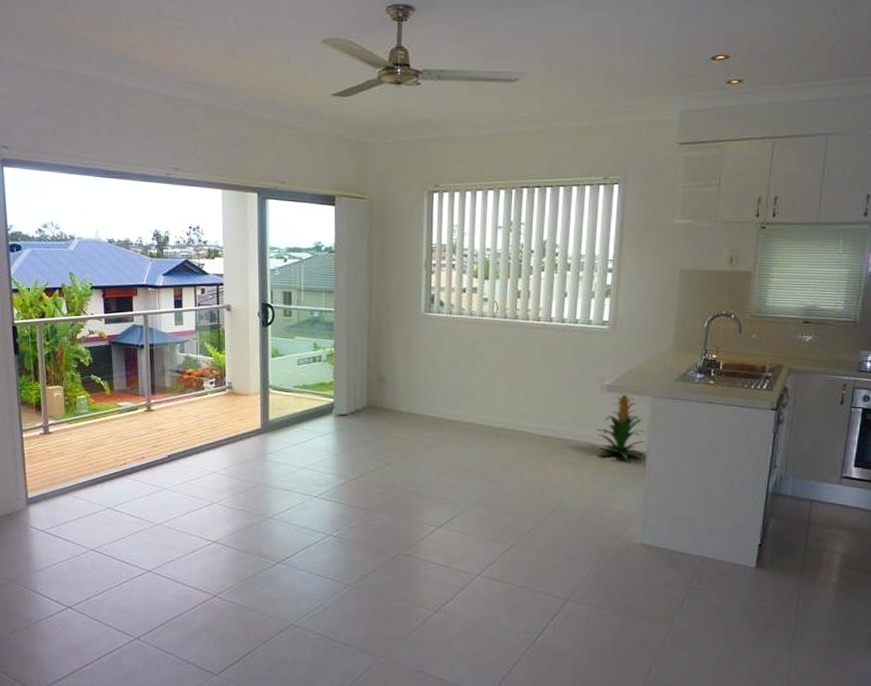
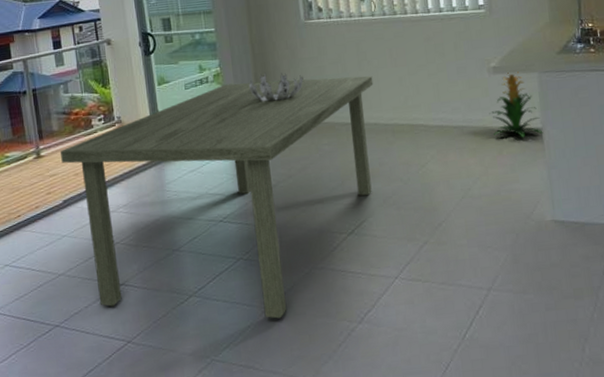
dining table: none [169,365,484,596] -> present [59,75,374,319]
decorative bowl: none [361,359,415,389] -> present [249,72,304,102]

